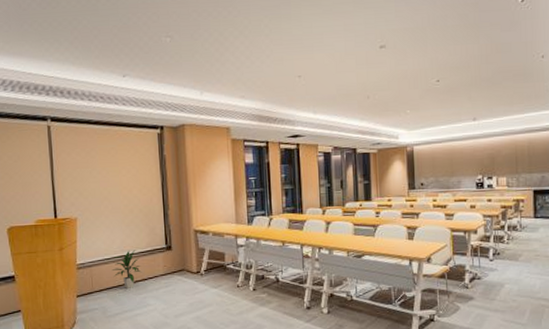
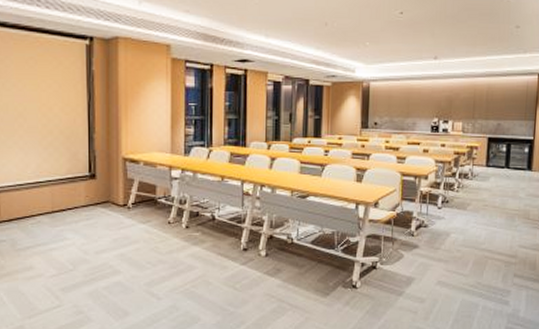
indoor plant: present [111,250,142,288] -> none [24,176,60,219]

